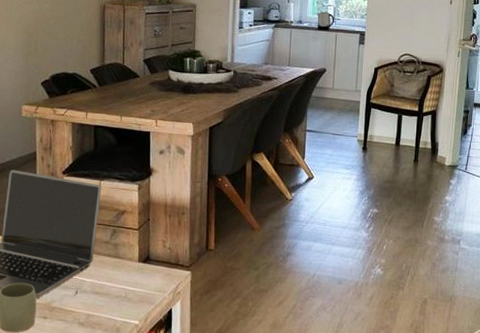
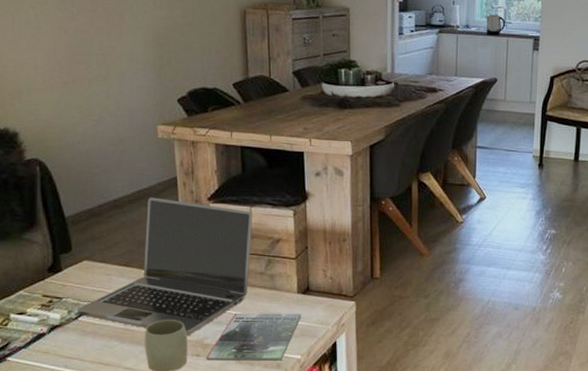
magazine: none [52,278,141,326] -> present [206,312,301,361]

